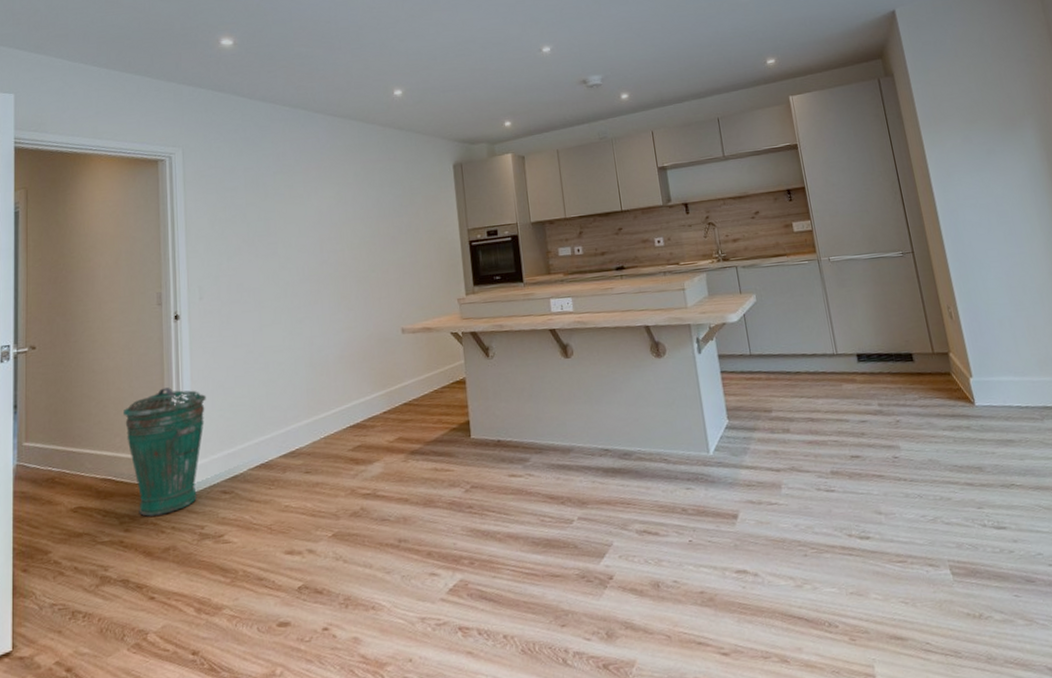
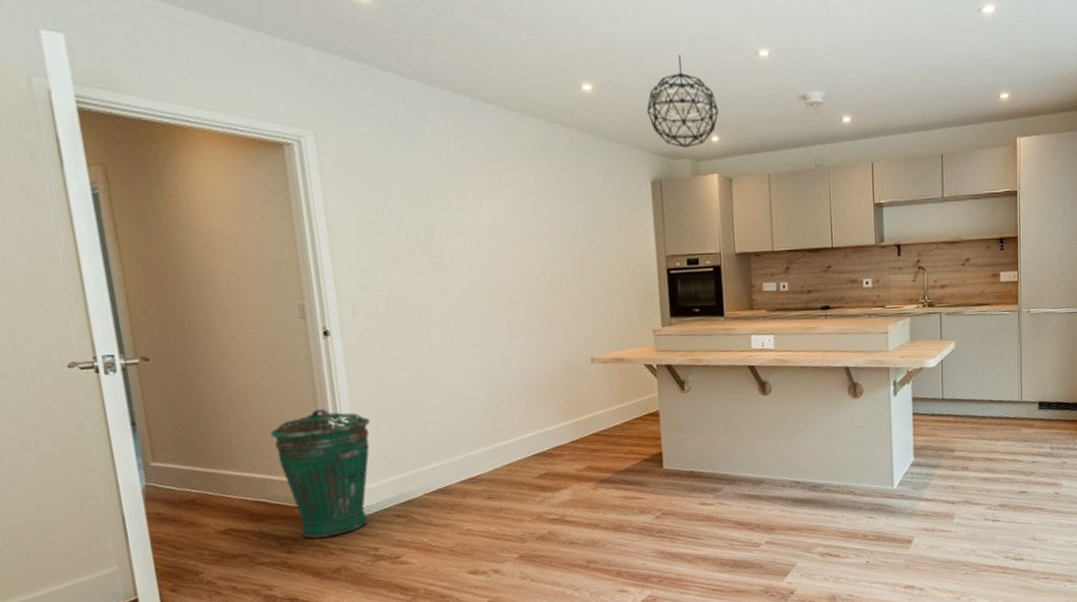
pendant light: none [448,58,510,134] -> present [646,54,719,148]

